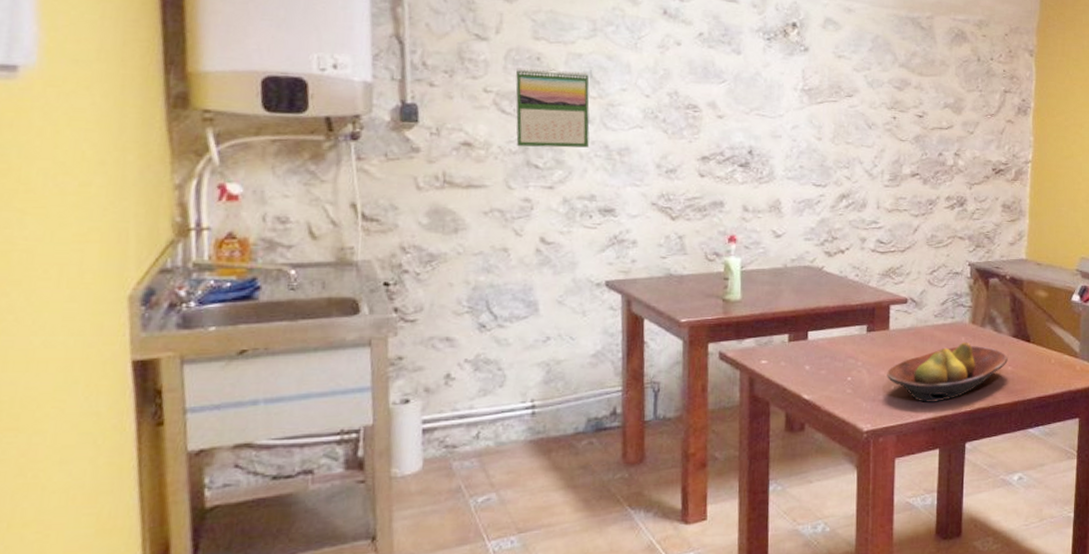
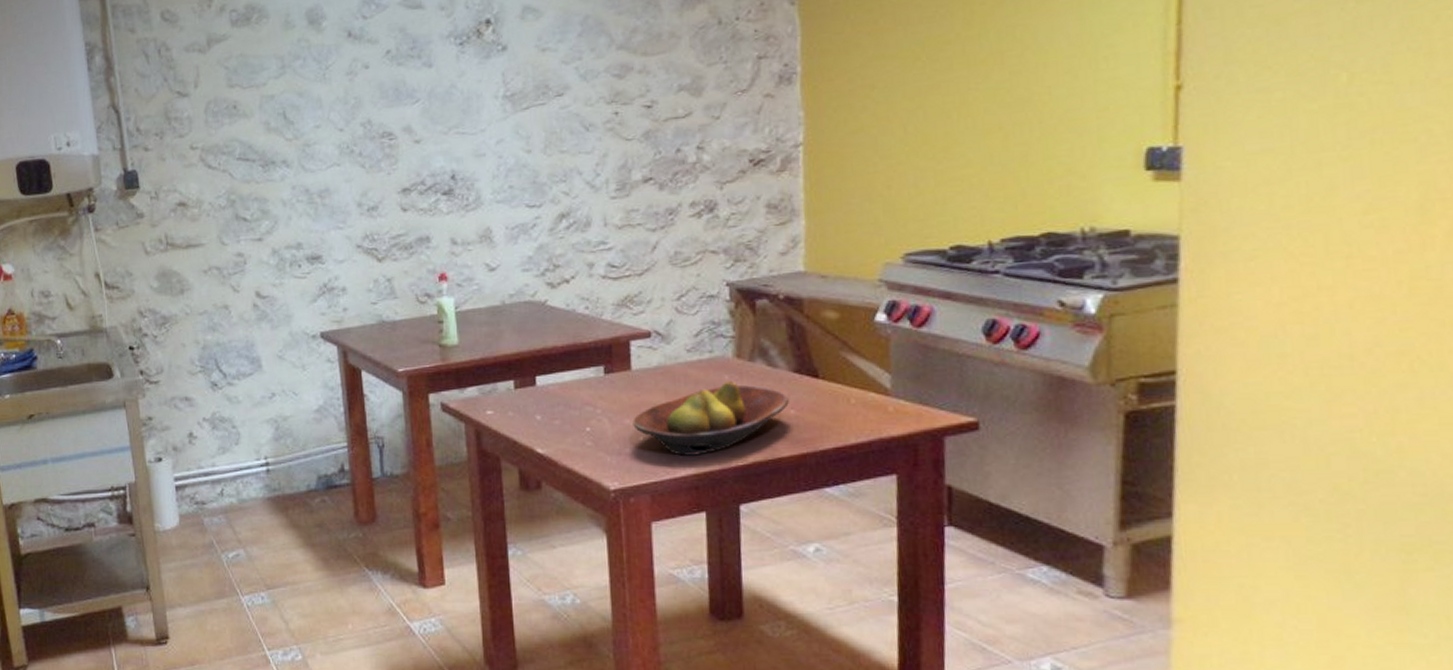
calendar: present [515,68,590,148] -> none [217,113,290,200]

